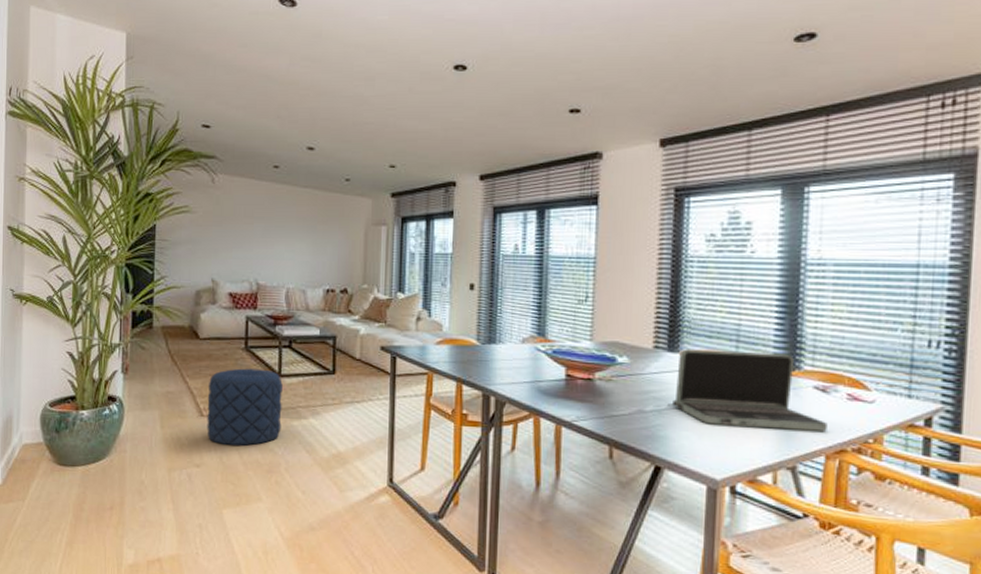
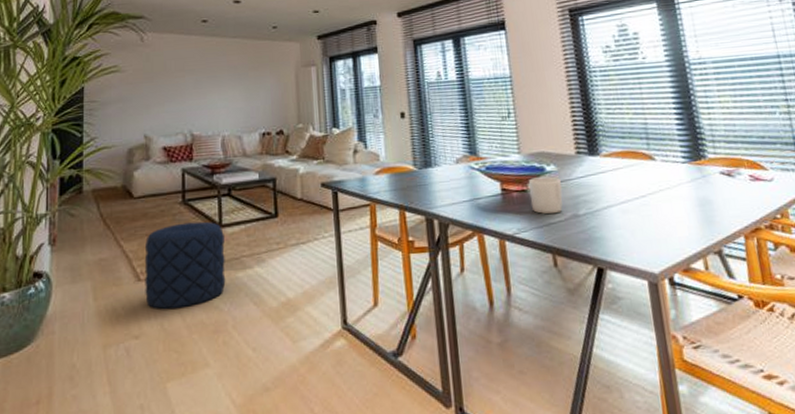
mug: none [595,367,631,407] -> present [528,177,563,215]
laptop: present [668,349,828,431] -> none [598,145,740,220]

